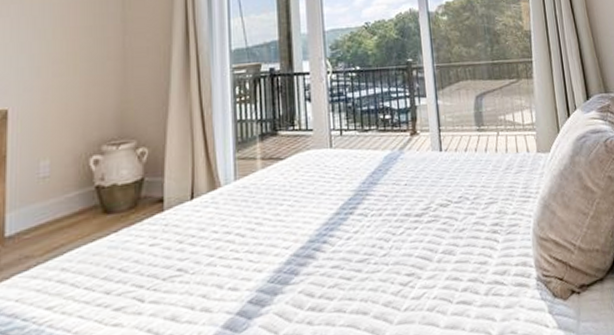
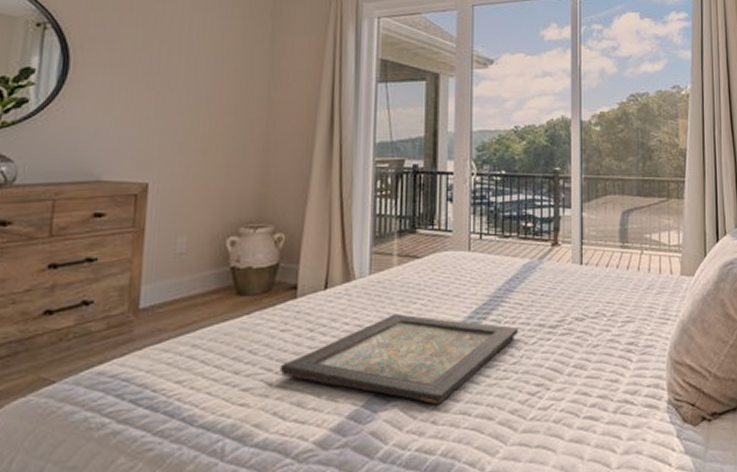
tray: none [151,216,386,306] -> present [279,314,519,405]

